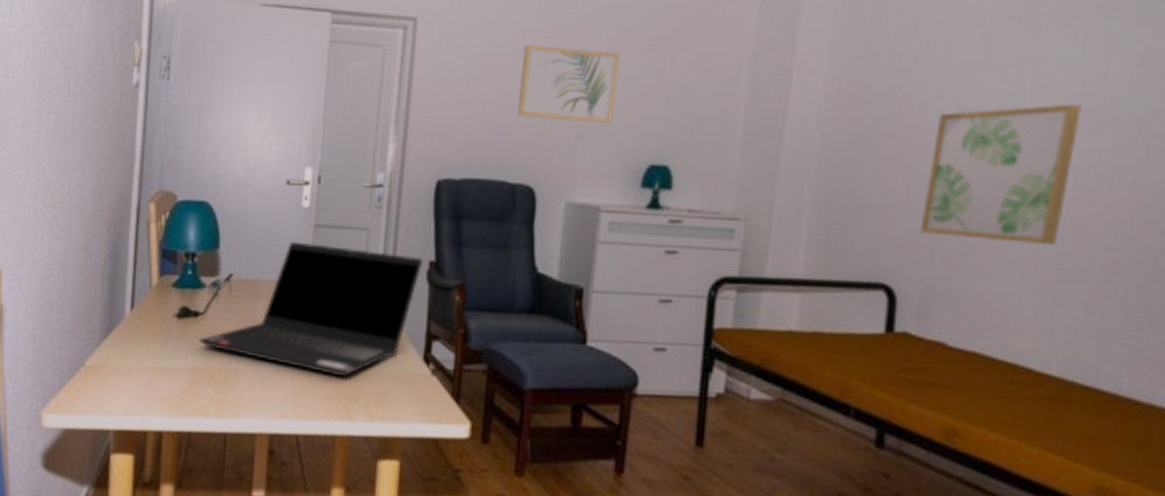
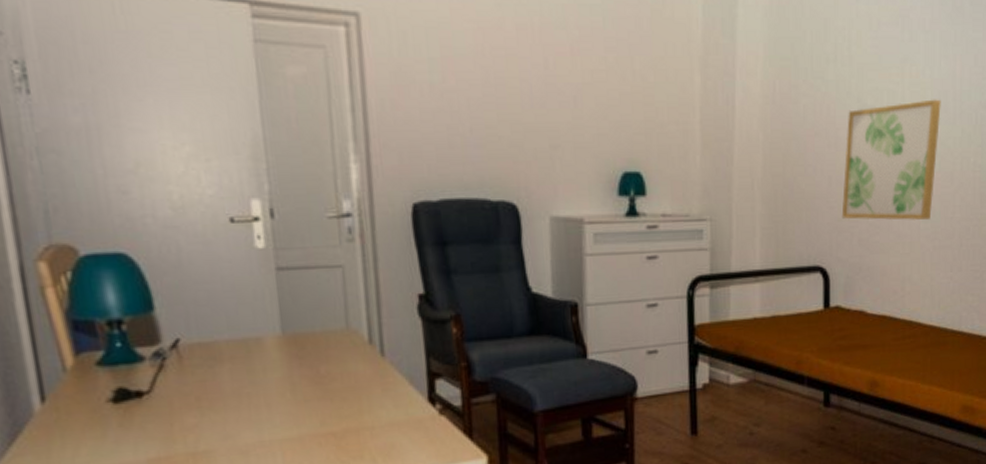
laptop computer: present [198,241,424,377] -> none [149,290,412,436]
wall art: present [517,44,620,124] -> none [485,45,584,132]

